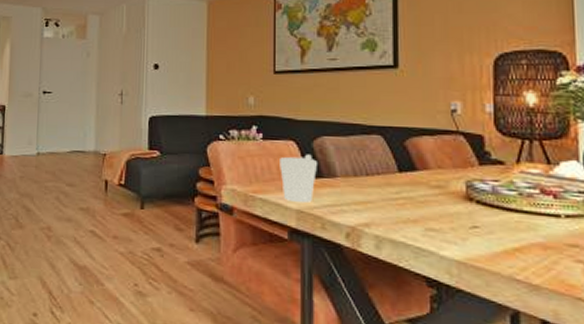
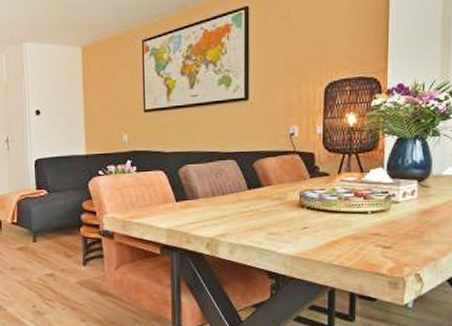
cup: present [280,154,317,204] -> none [151,181,182,223]

